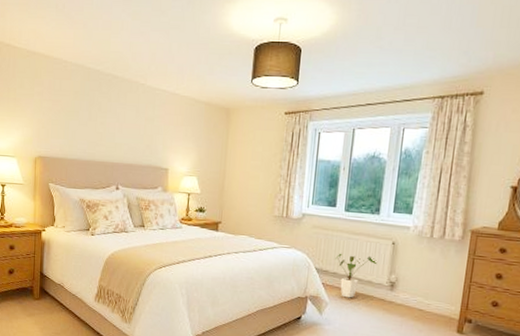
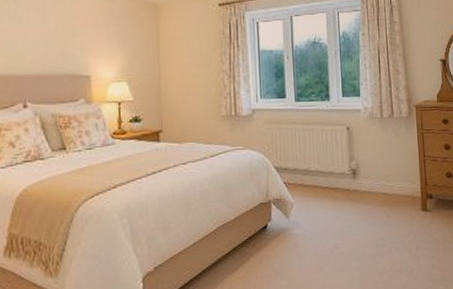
house plant: present [335,253,378,298] -> none [293,145,336,195]

